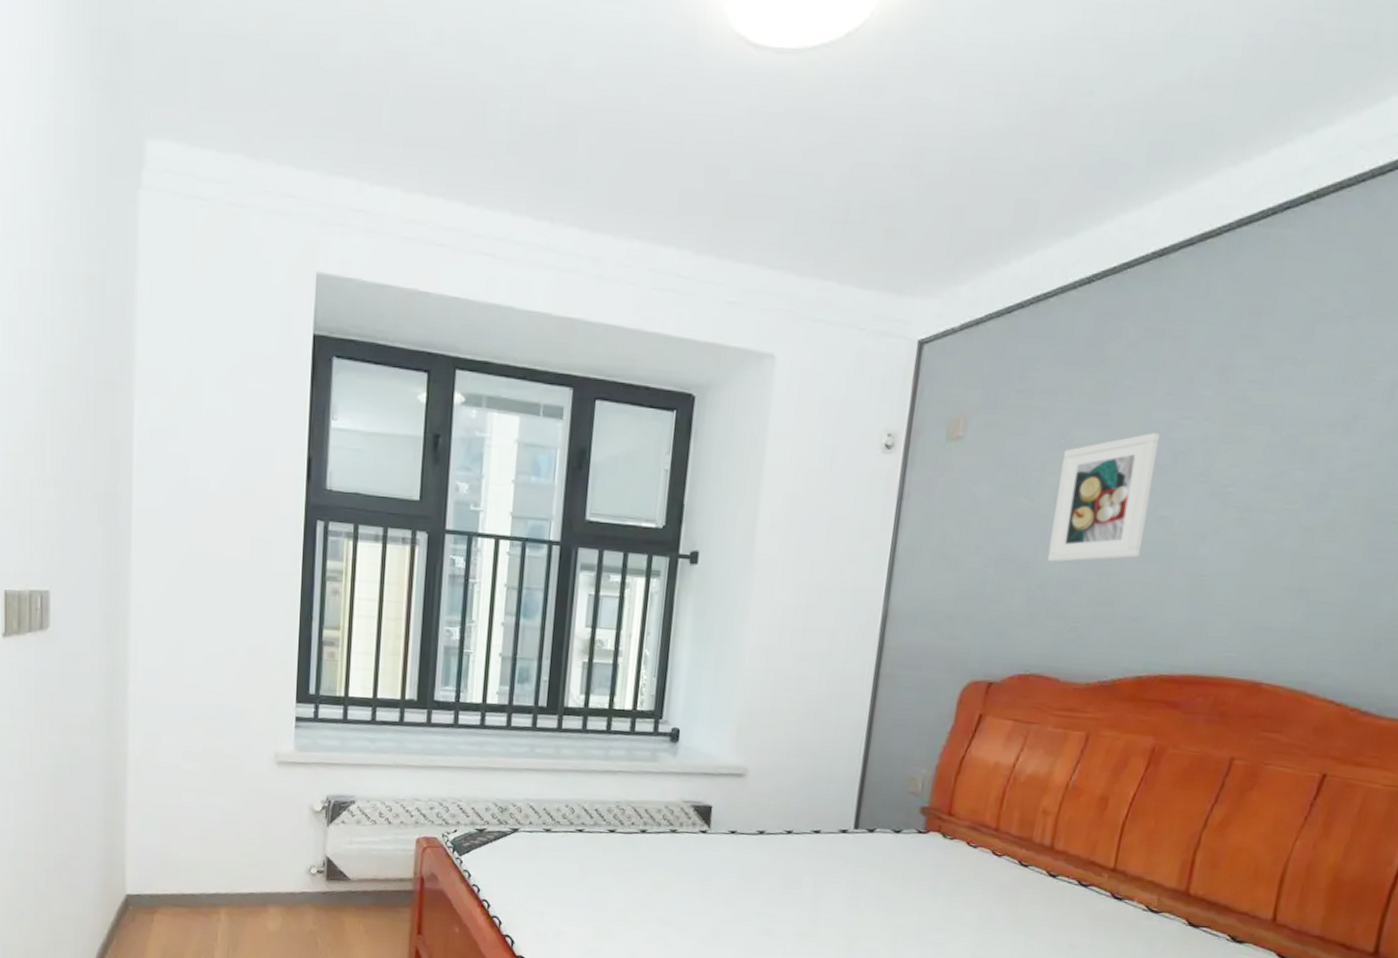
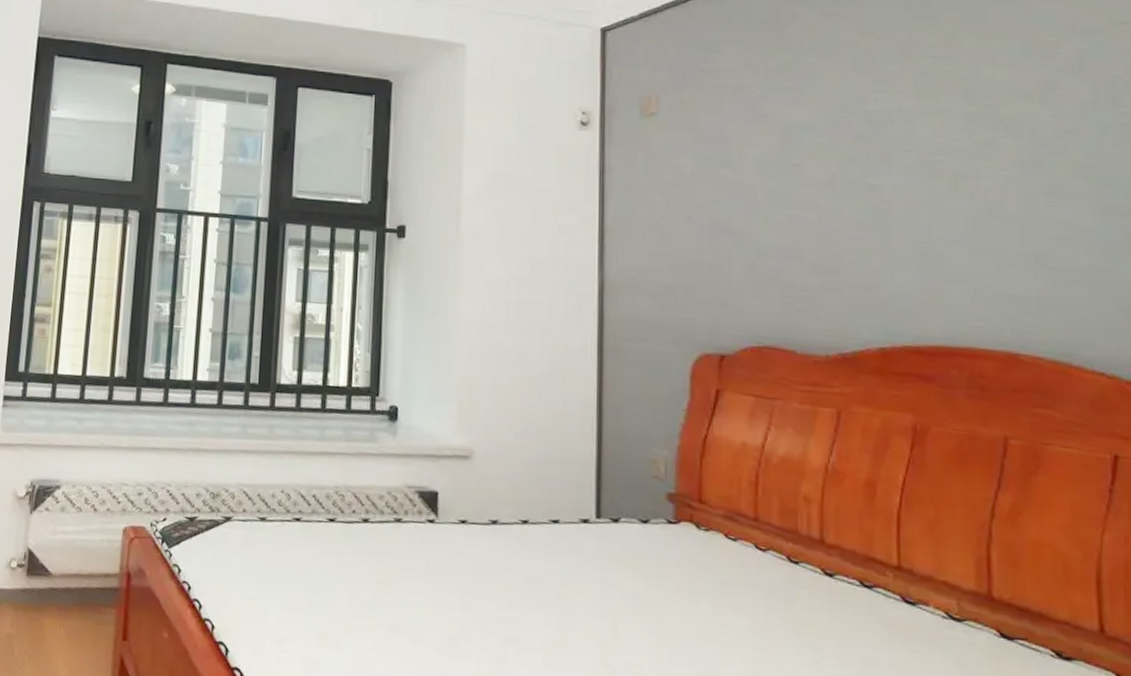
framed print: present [1047,433,1160,563] -> none [759,106,857,232]

